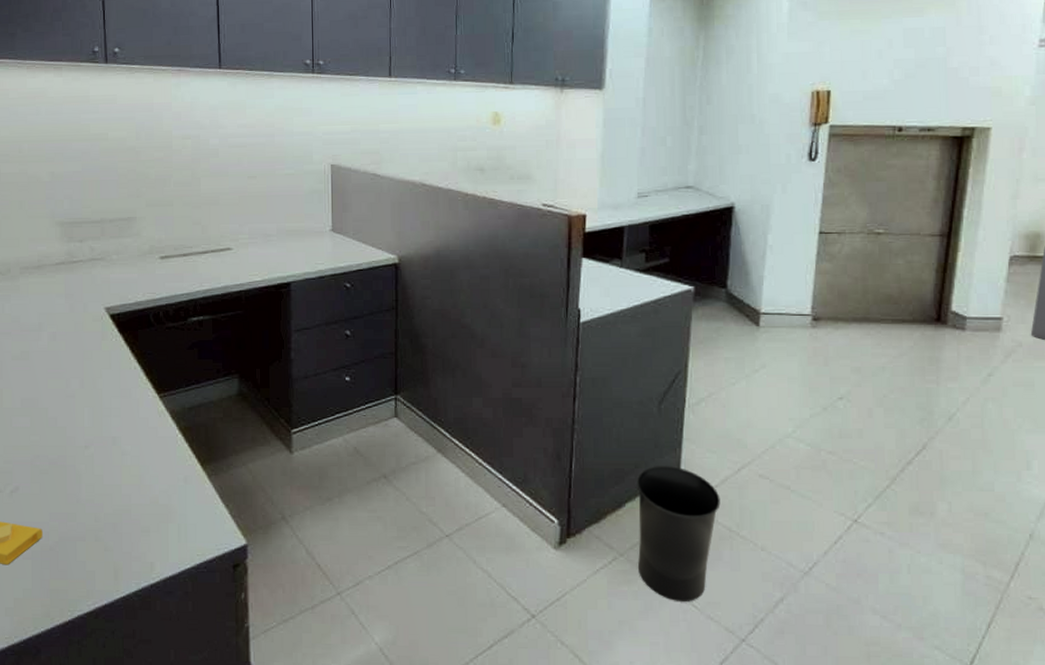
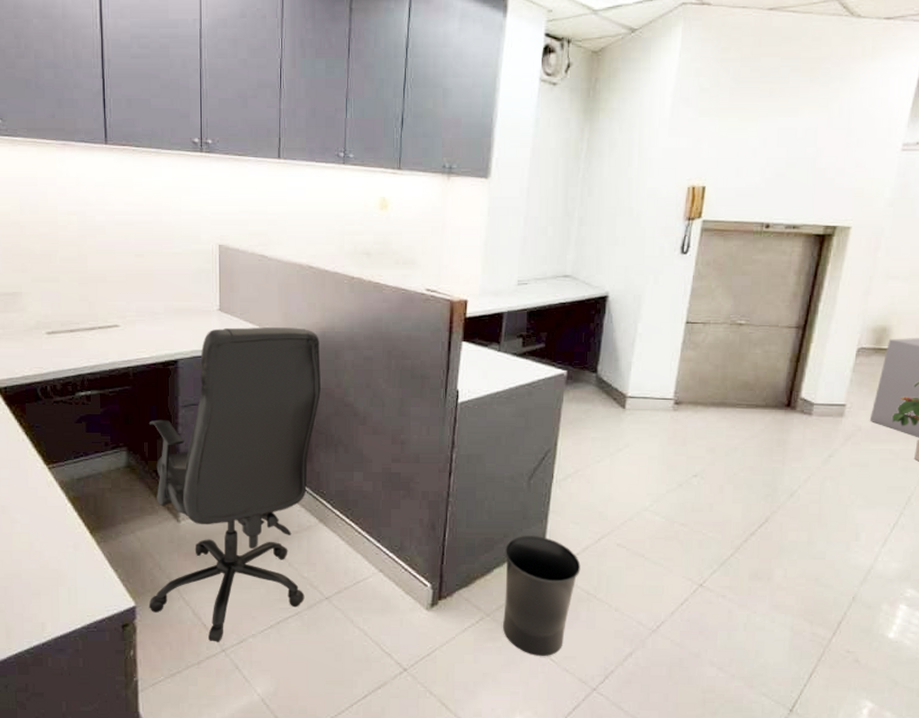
office chair: none [260,247,436,585] -> present [148,327,321,642]

